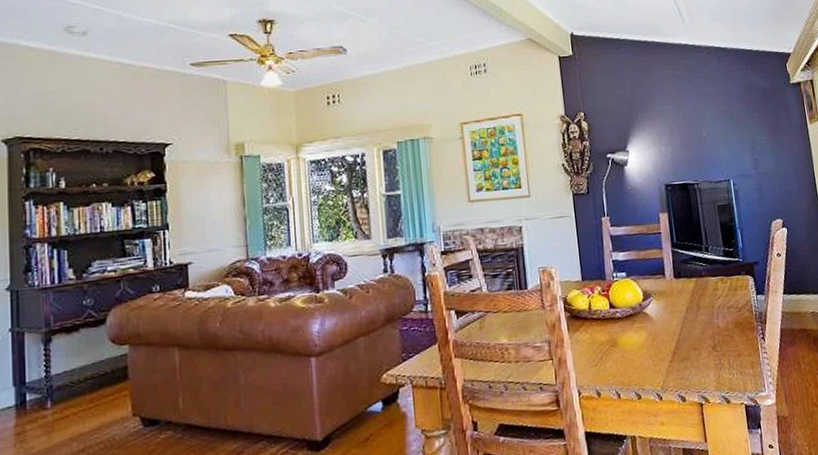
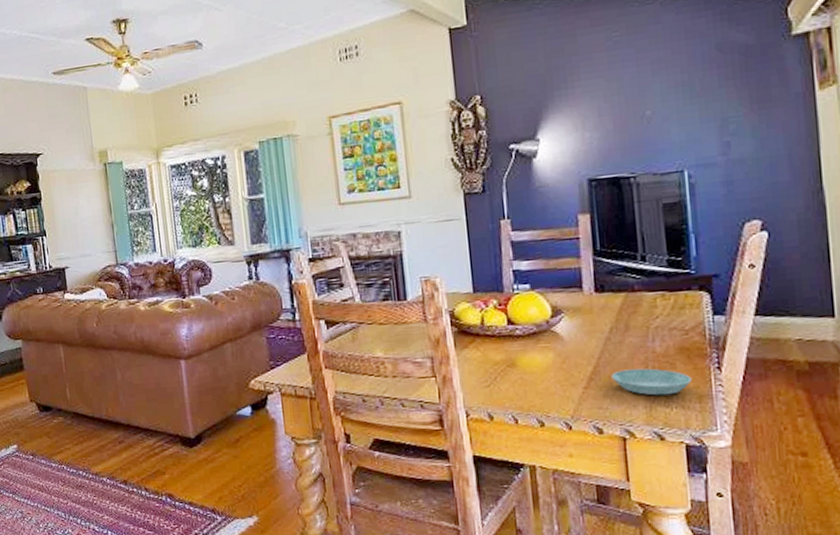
saucer: none [689,341,746,365] -> present [611,368,692,396]

